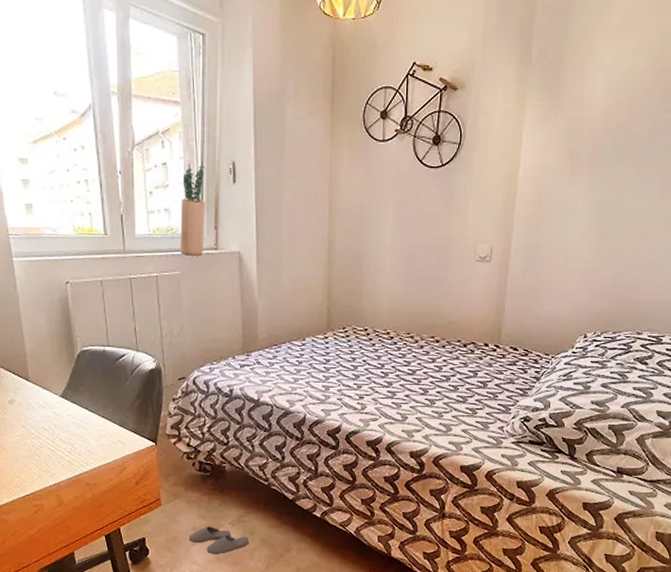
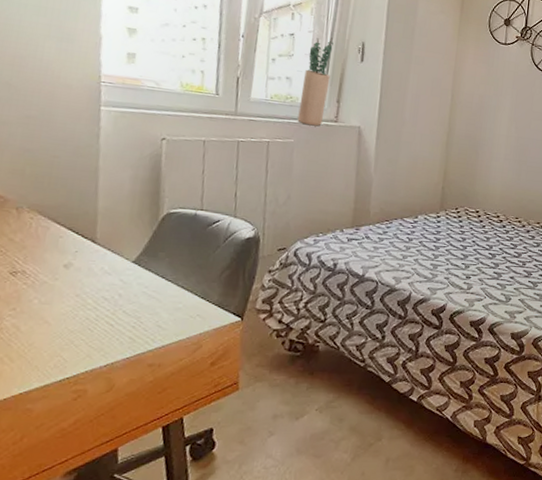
slippers: present [189,526,249,554] -> none [266,413,337,445]

